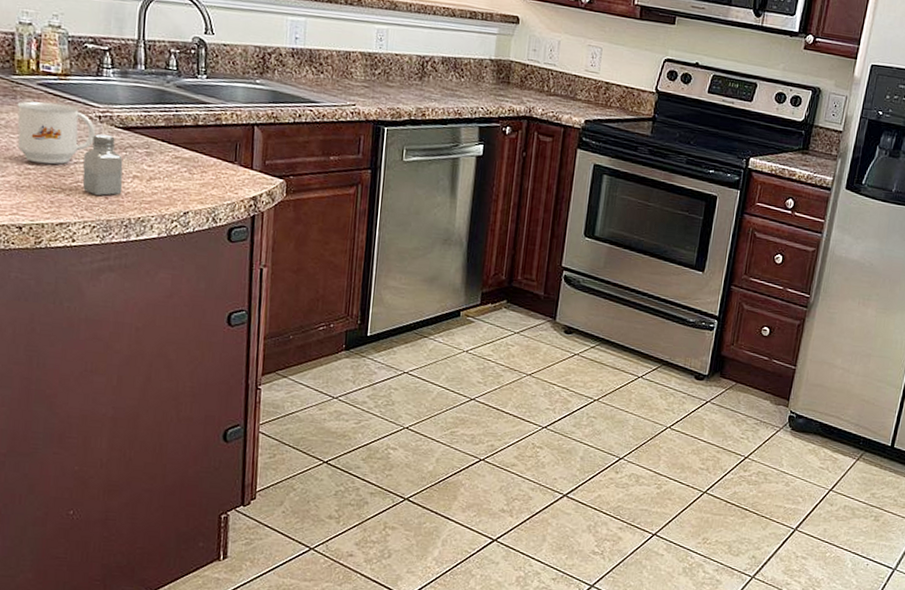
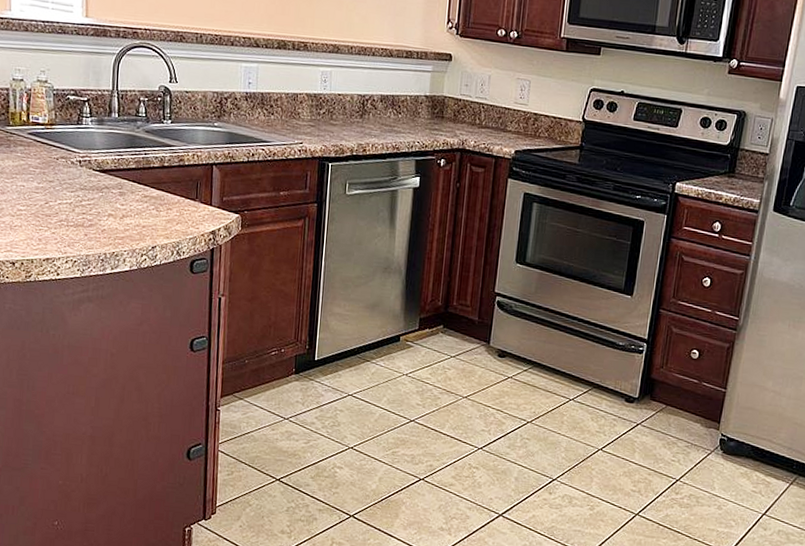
mug: present [17,101,95,165] -> none [11,149,76,206]
saltshaker: present [82,134,123,196] -> none [65,177,100,233]

